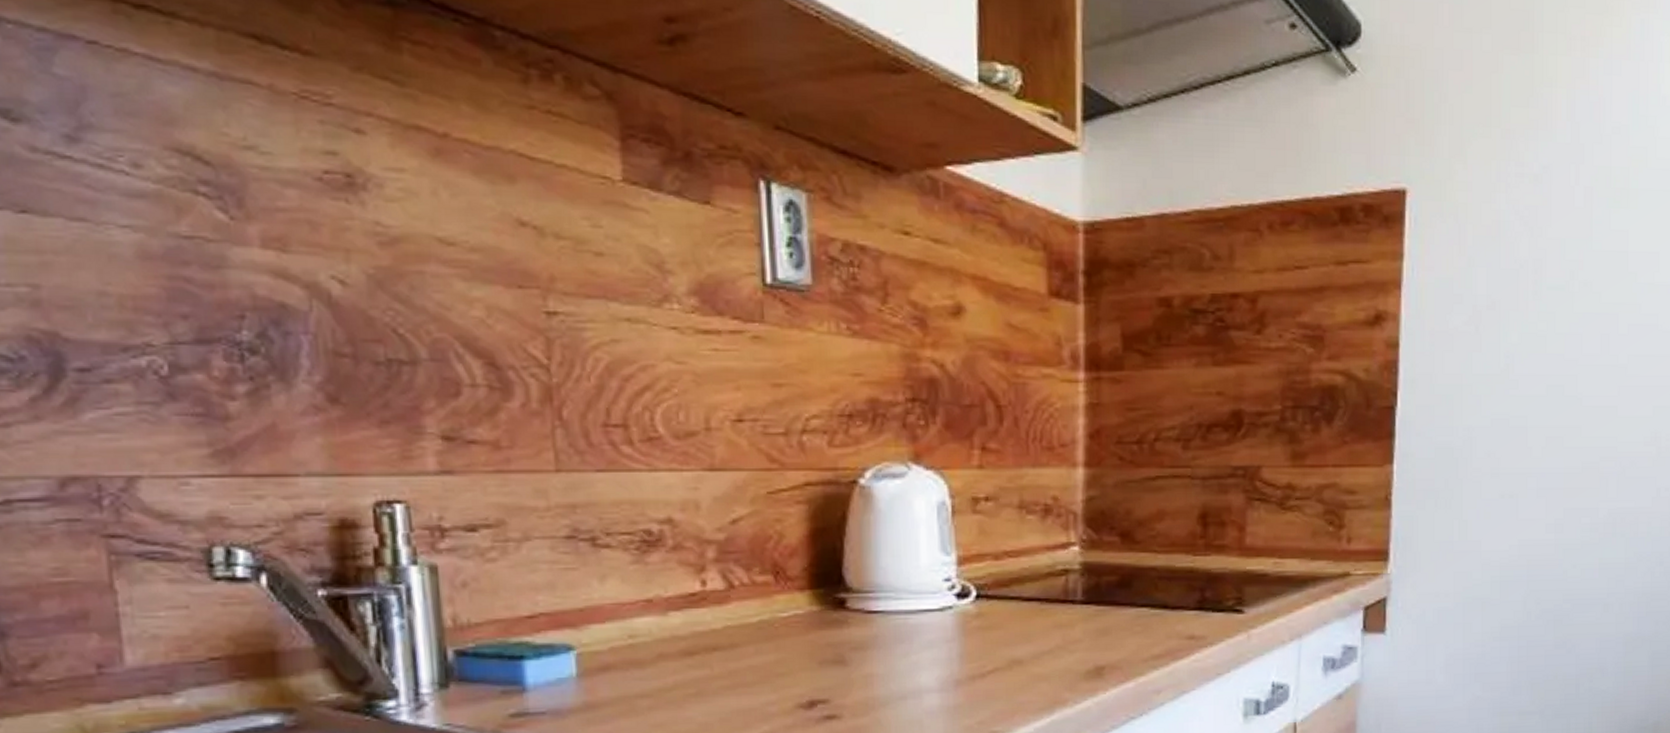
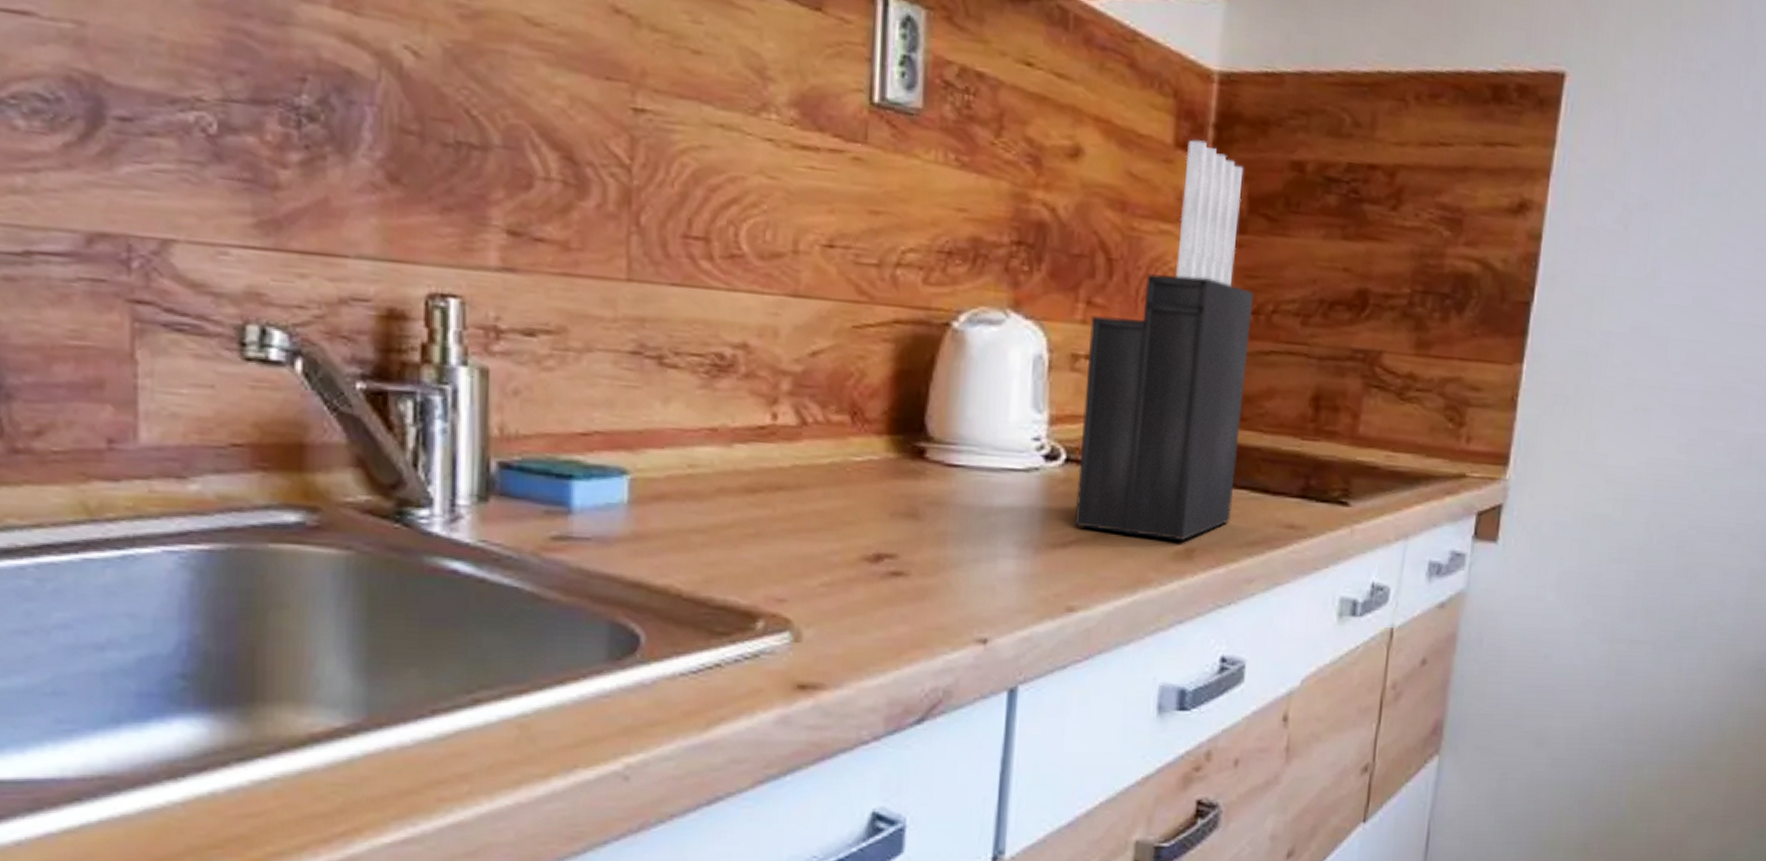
knife block: none [986,287,1137,660] -> present [1075,139,1254,540]

